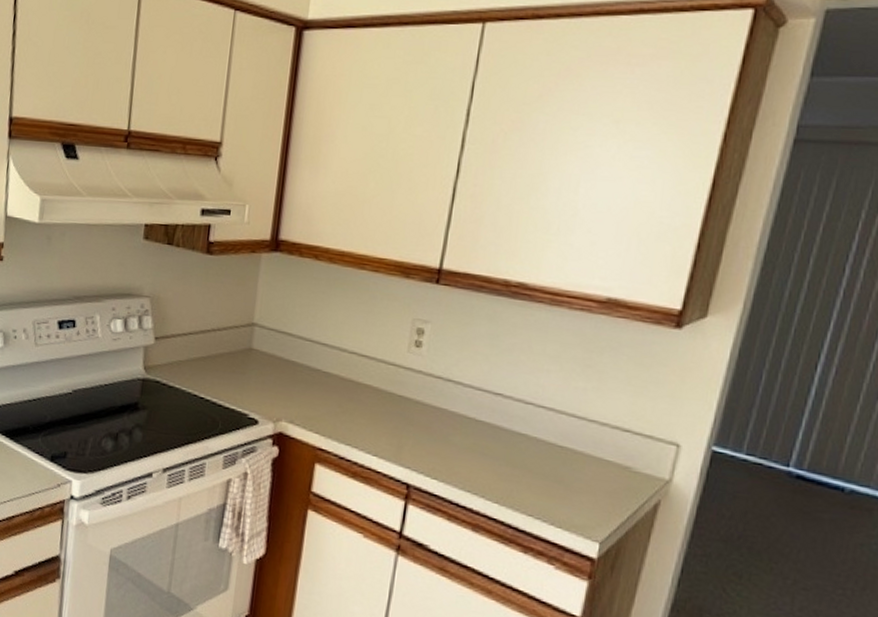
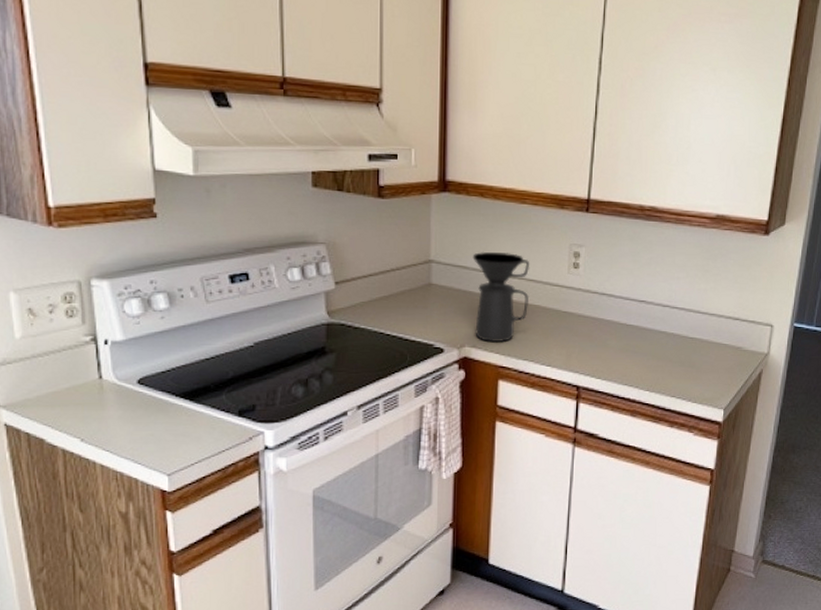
coffee maker: none [294,318,364,422] -> present [472,251,530,343]

